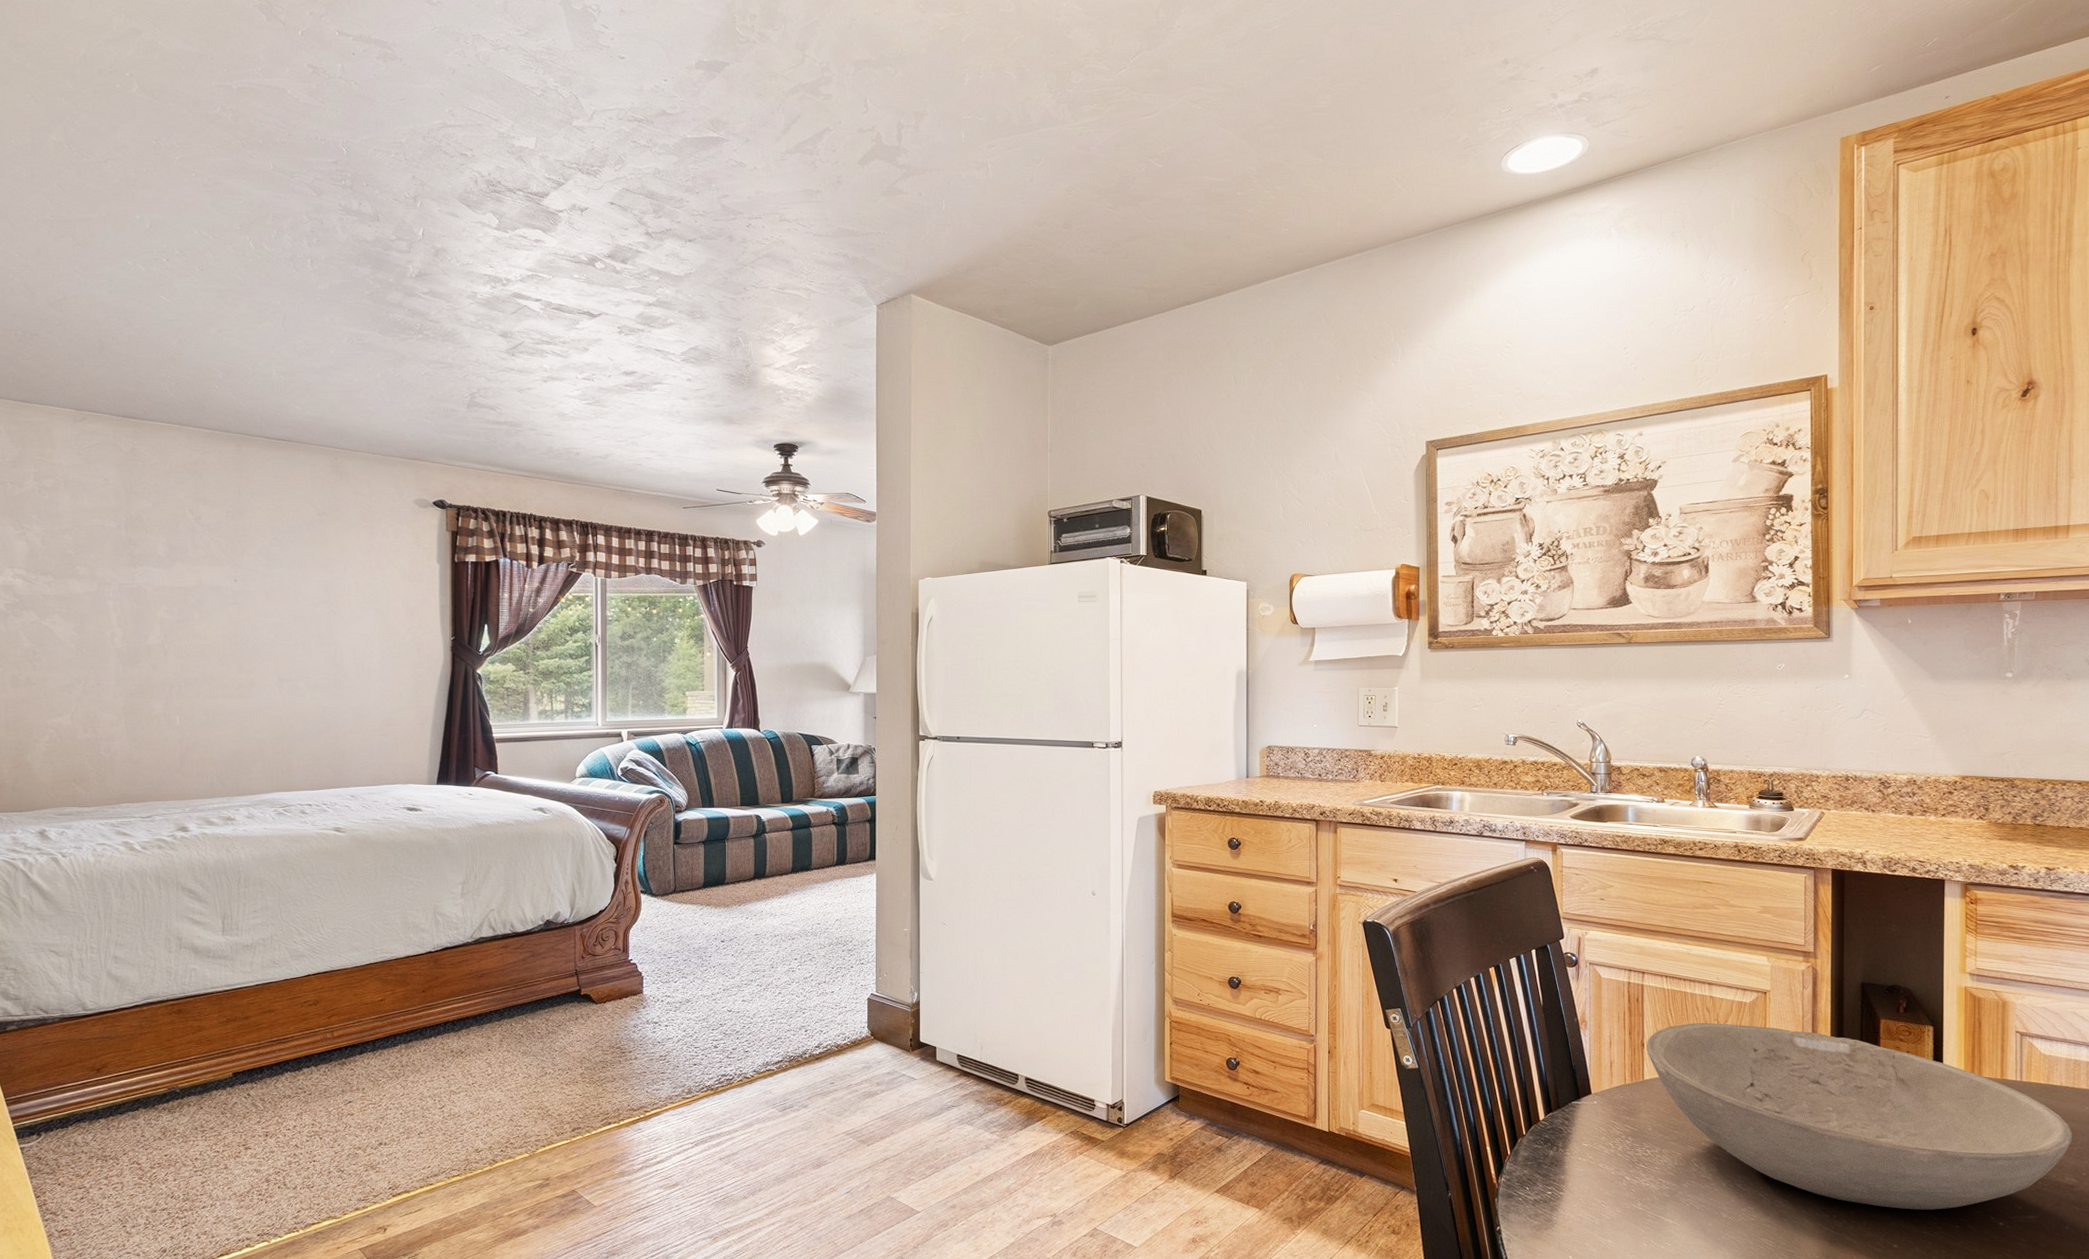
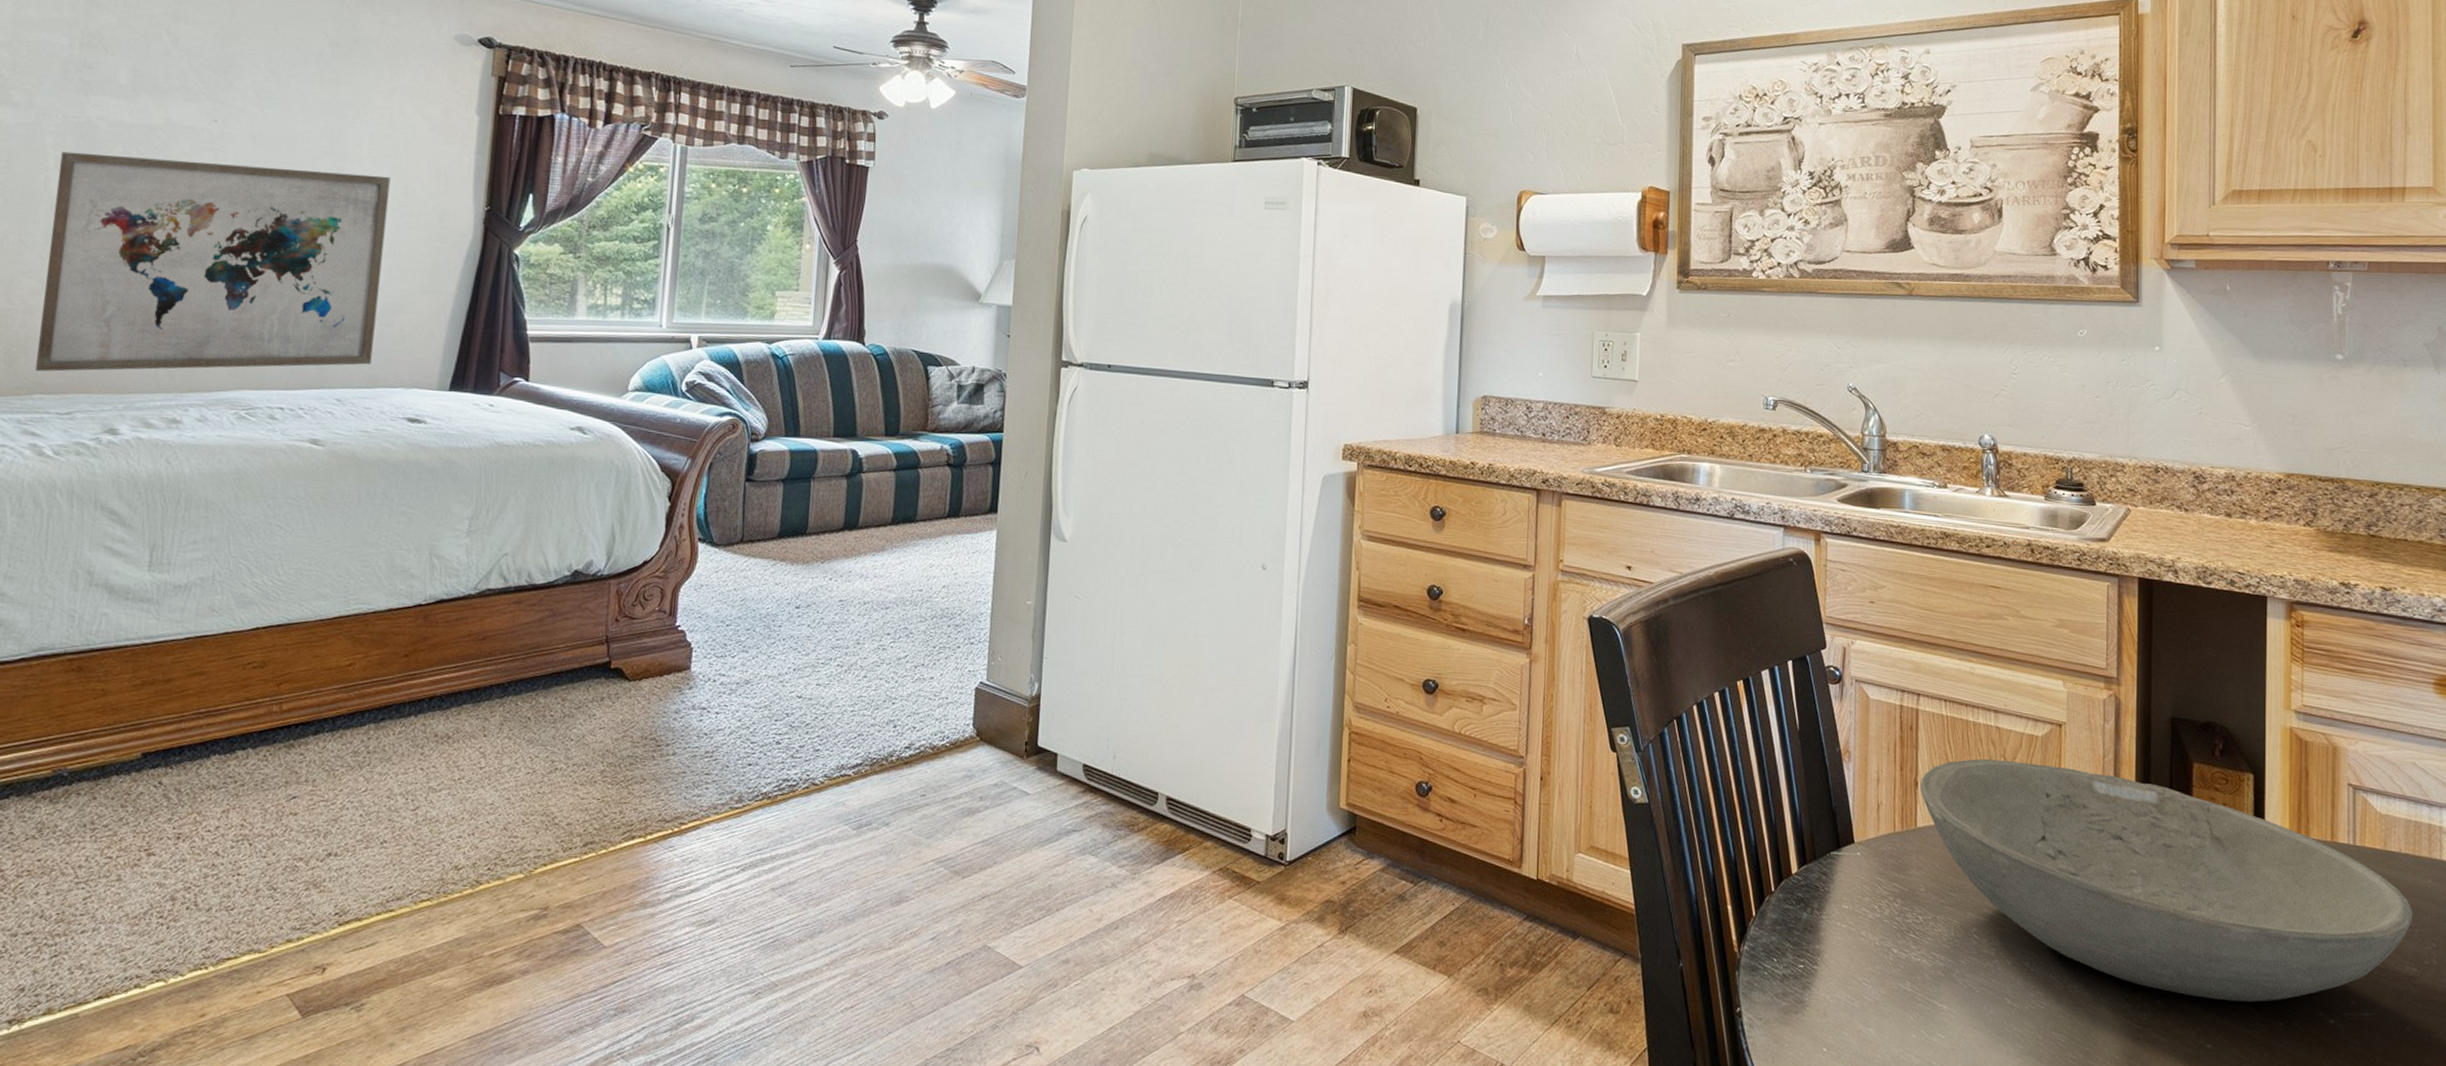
wall art: none [120,612,375,786] -> present [36,151,391,372]

